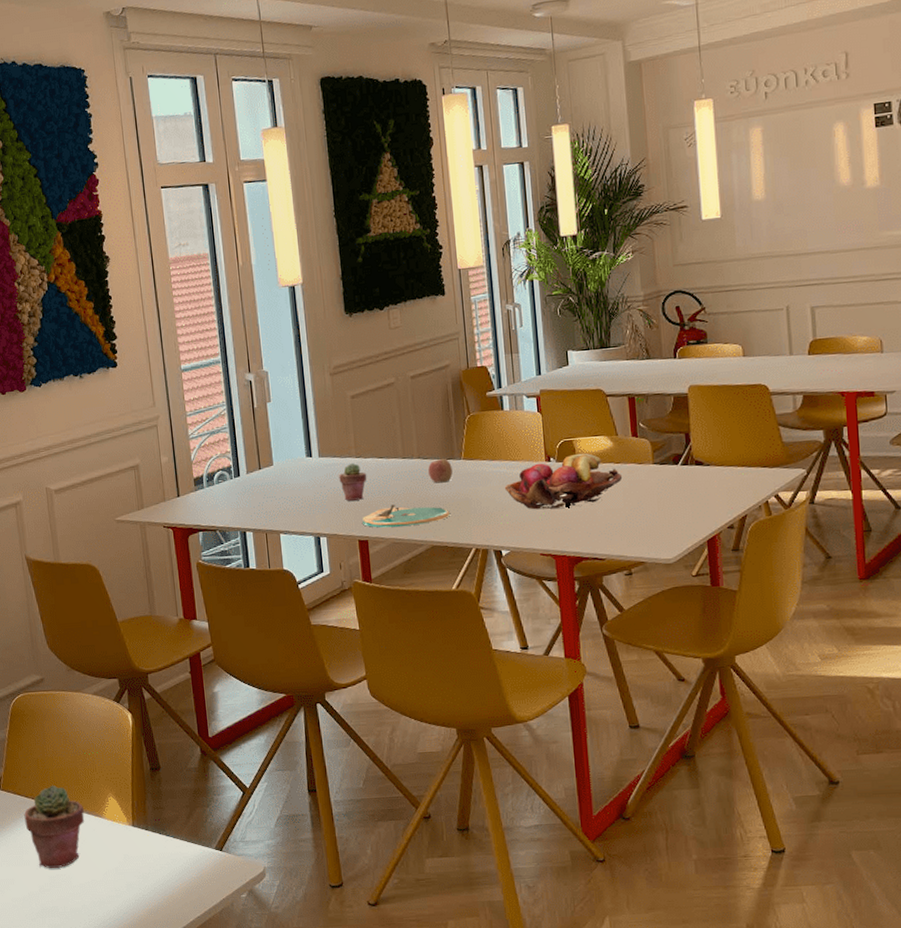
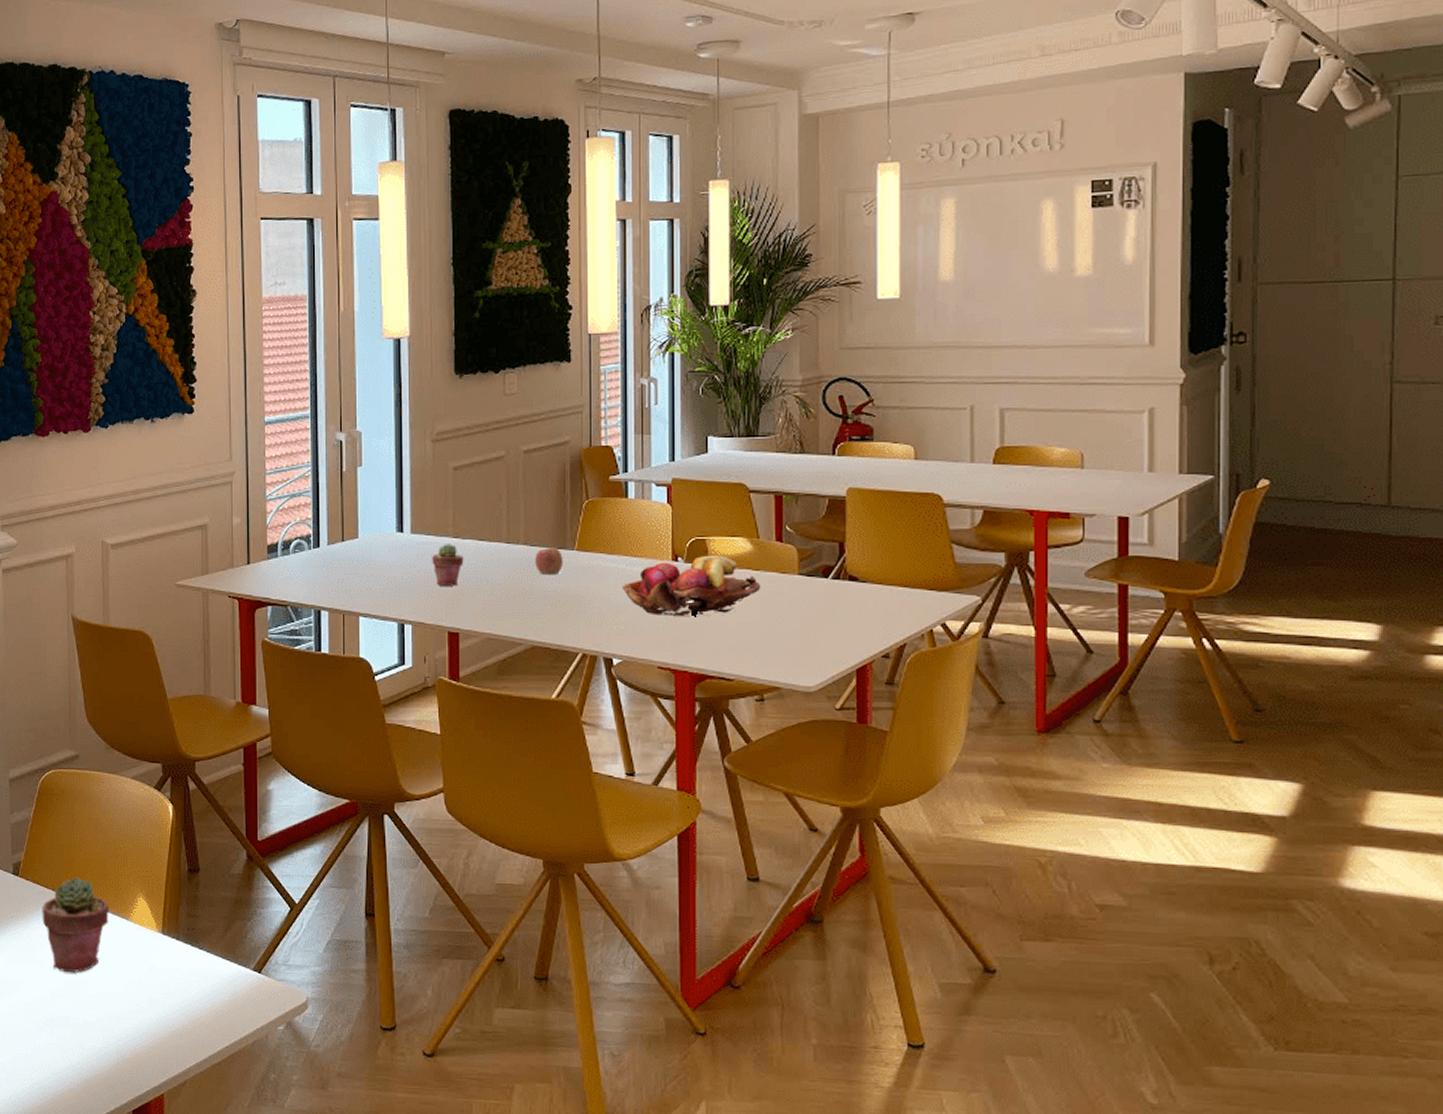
plate: present [361,504,450,528] -> none [453,595,556,620]

